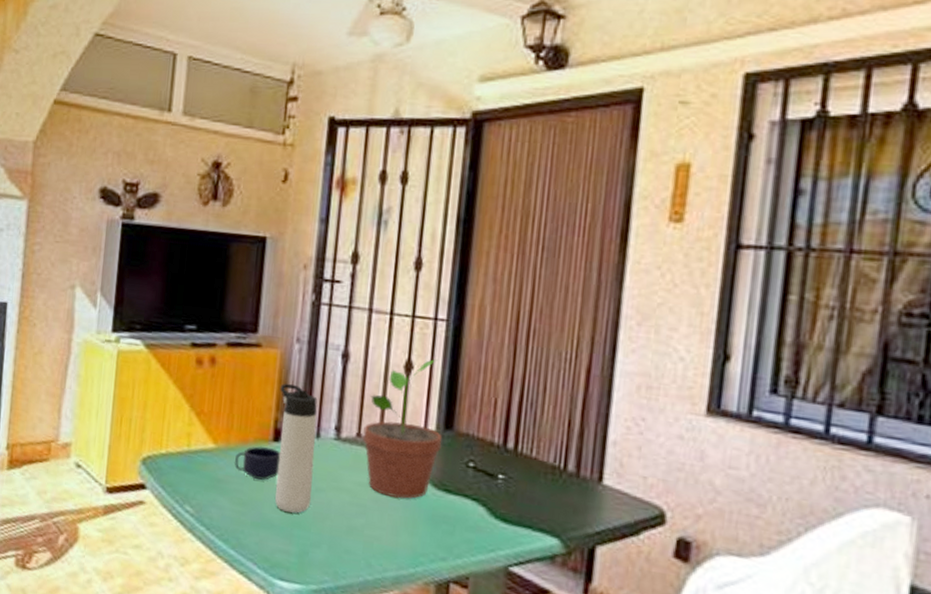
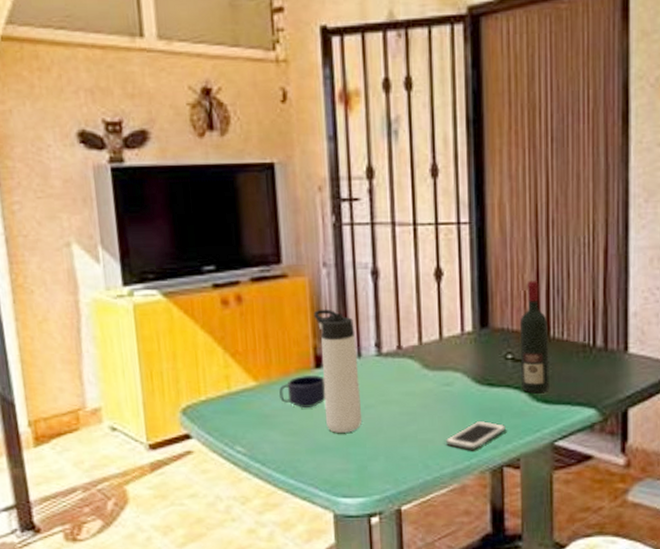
potted plant: present [362,359,443,499] -> none [403,263,480,401]
cell phone: none [392,527,458,559] -> present [445,421,506,451]
wine bottle: none [480,389,517,510] -> present [519,281,549,393]

